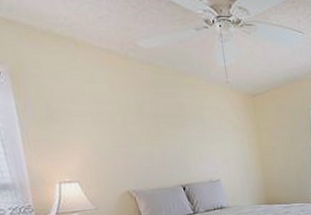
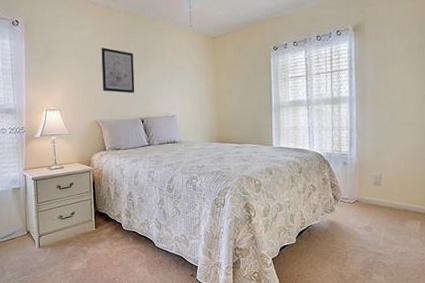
wall art: none [123,105,172,158] -> present [101,47,135,93]

